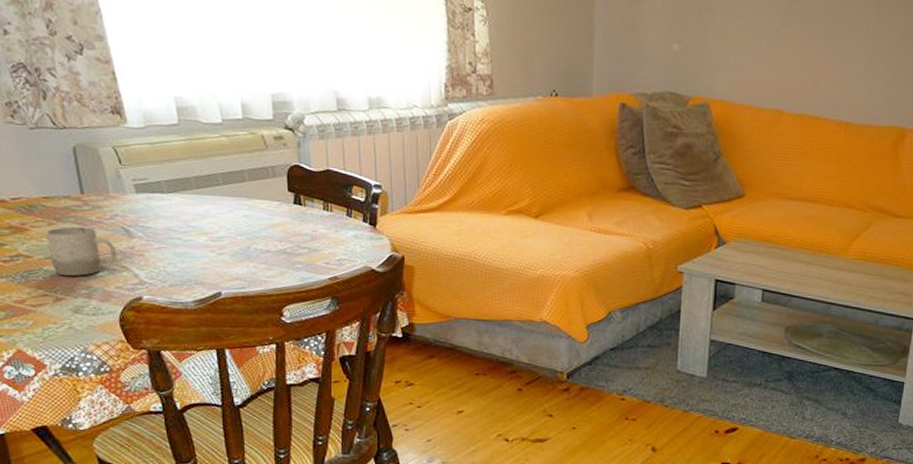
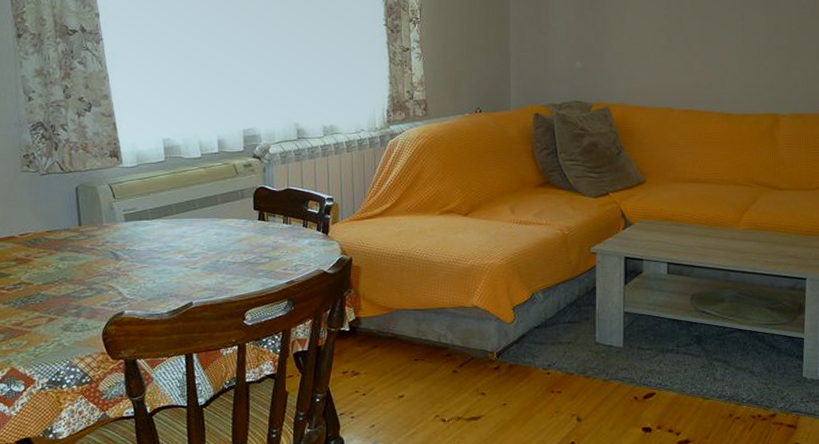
cup: present [46,226,117,276] -> none [46,254,105,298]

